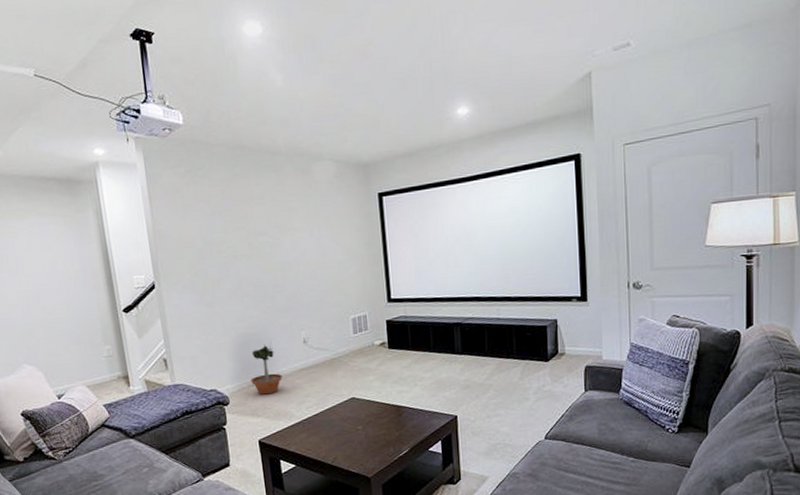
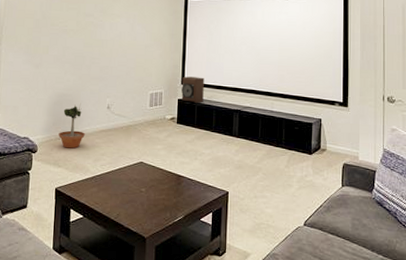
speaker: none [388,290,417,323] -> present [181,76,204,103]

